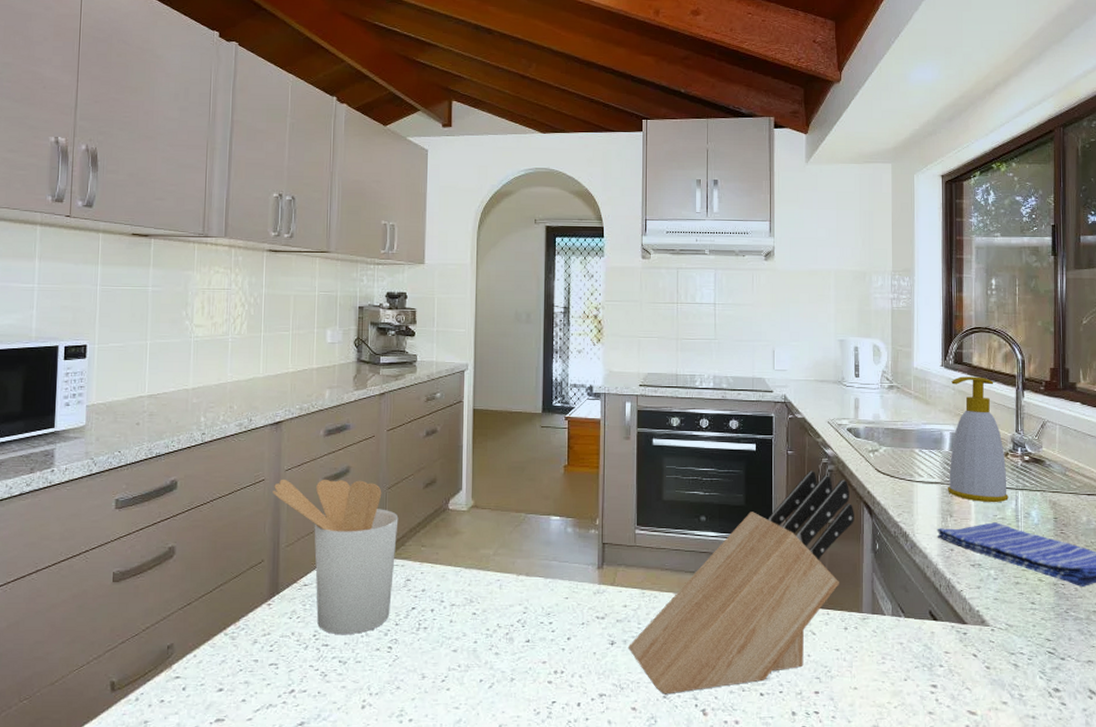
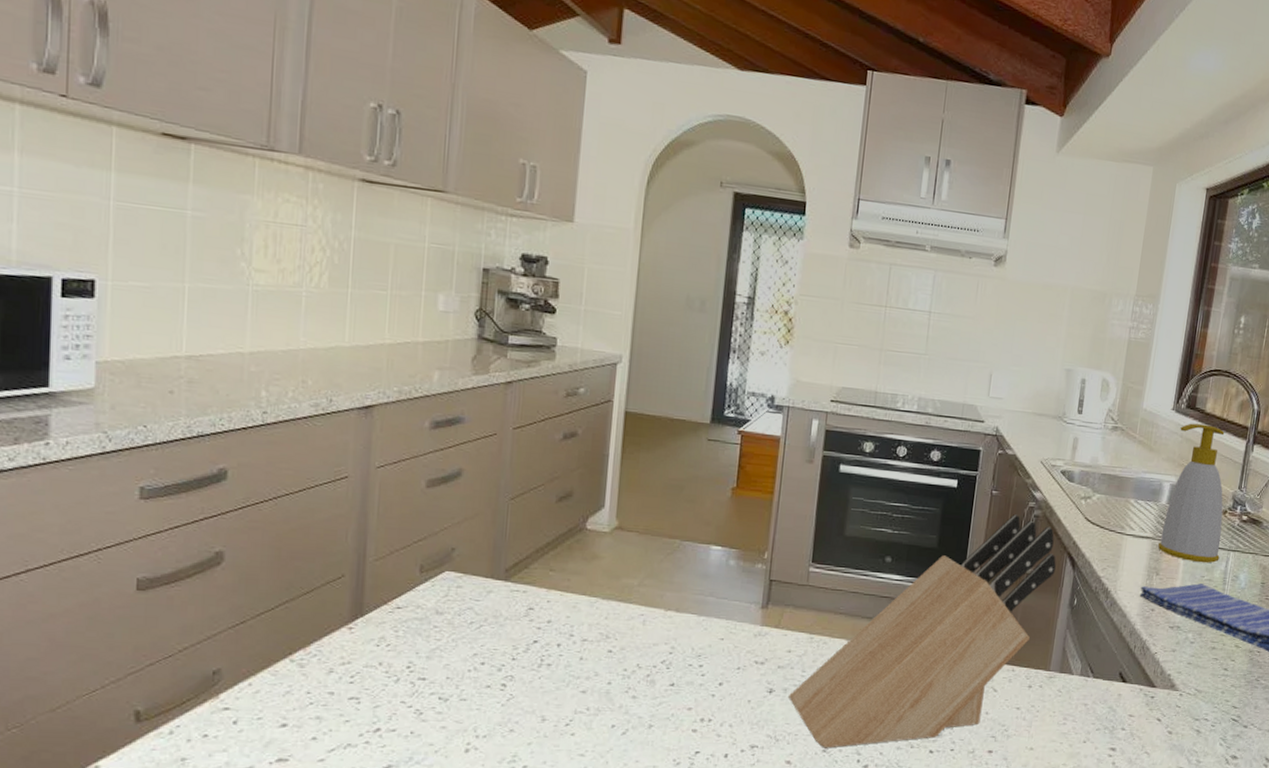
utensil holder: present [273,479,399,635] -> none [358,478,523,668]

